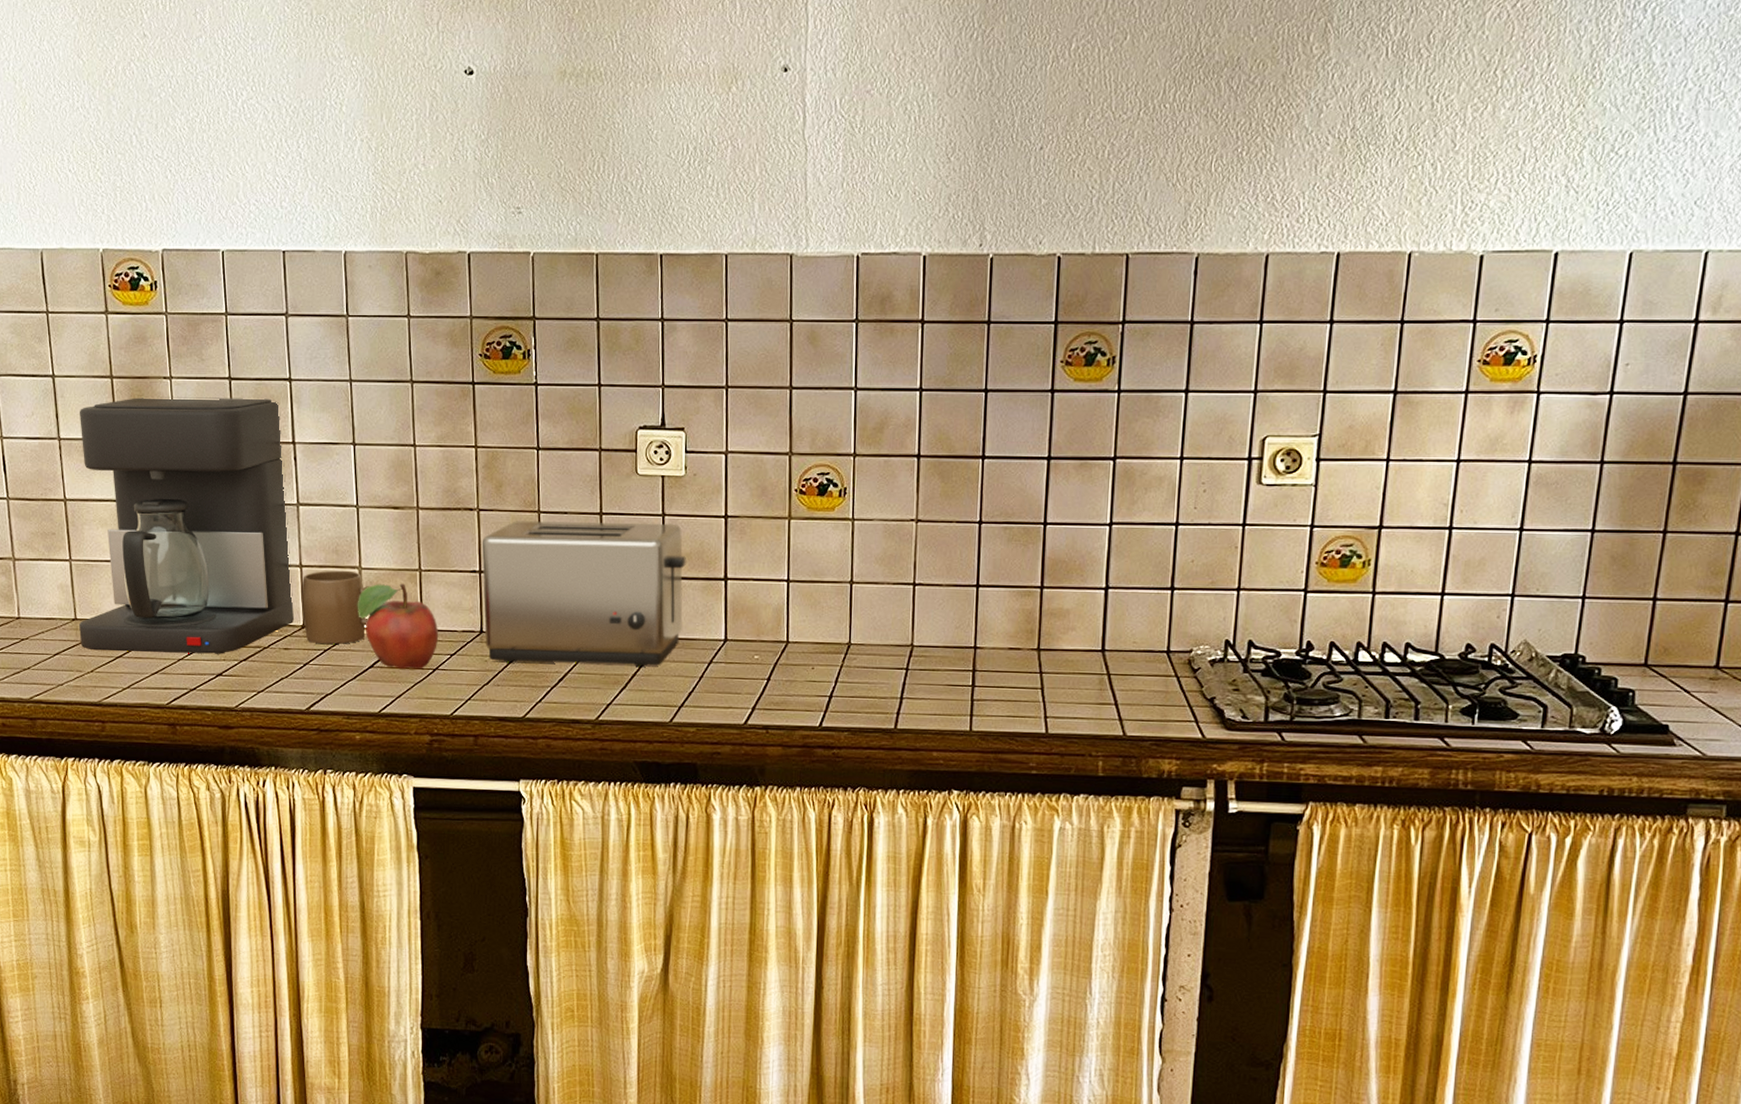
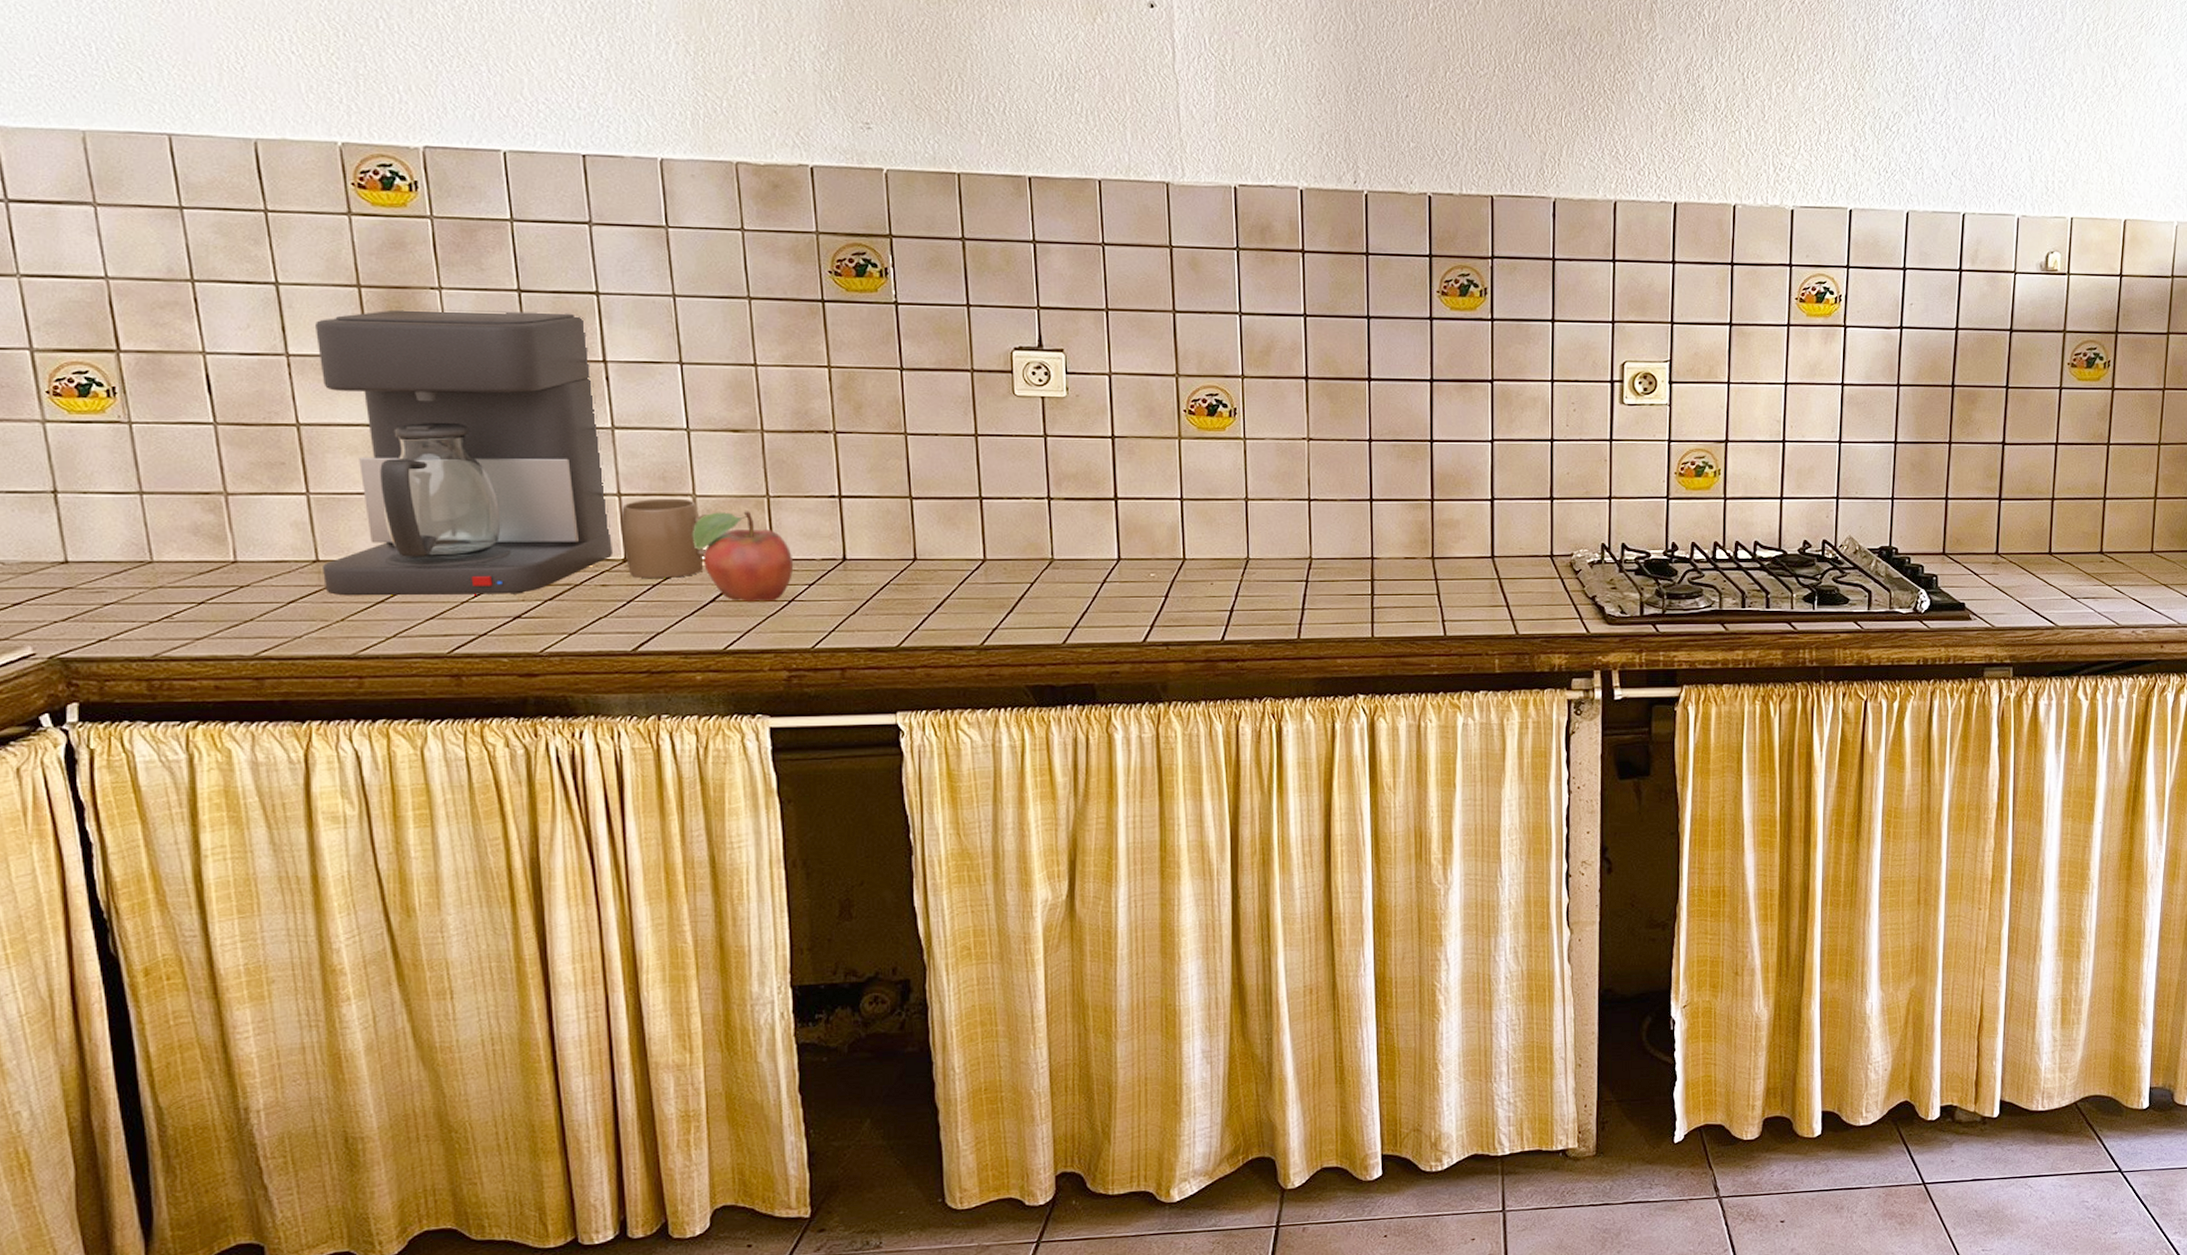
toaster: present [481,521,686,667] -> none [840,443,1072,589]

